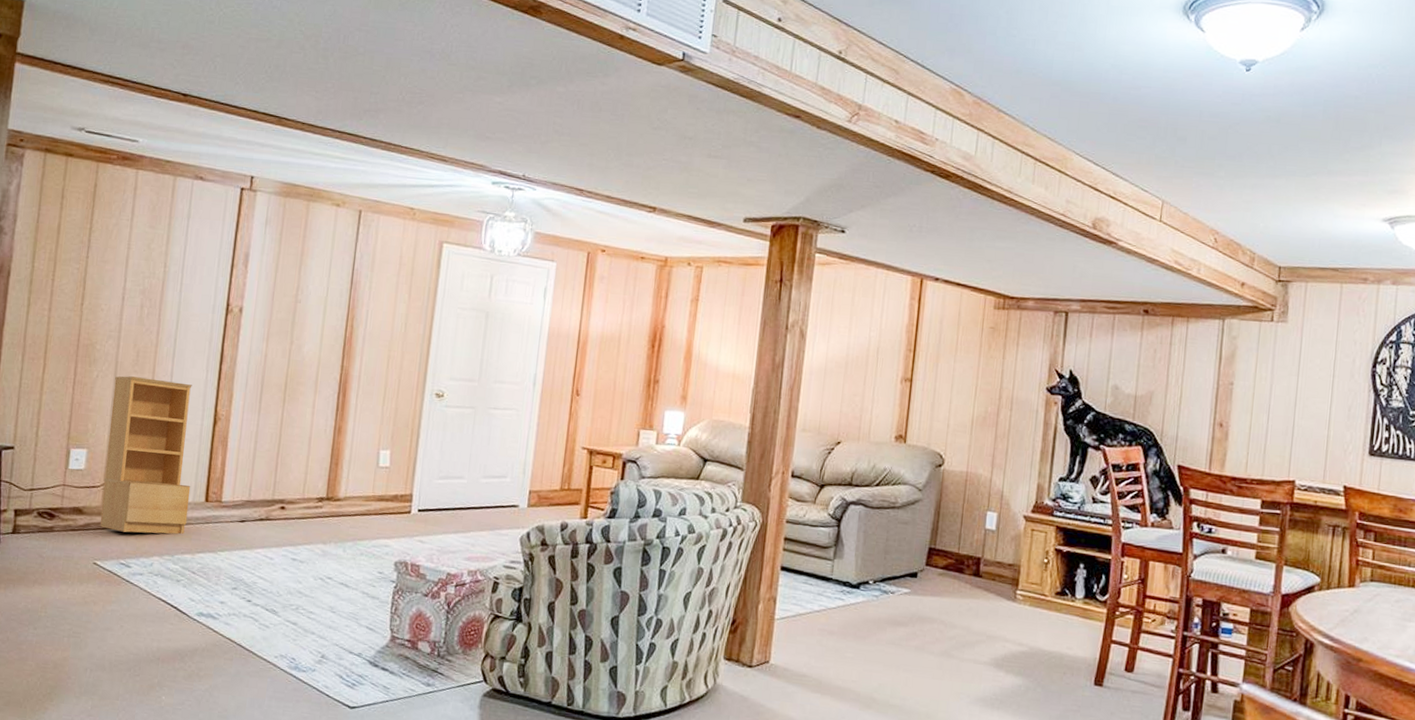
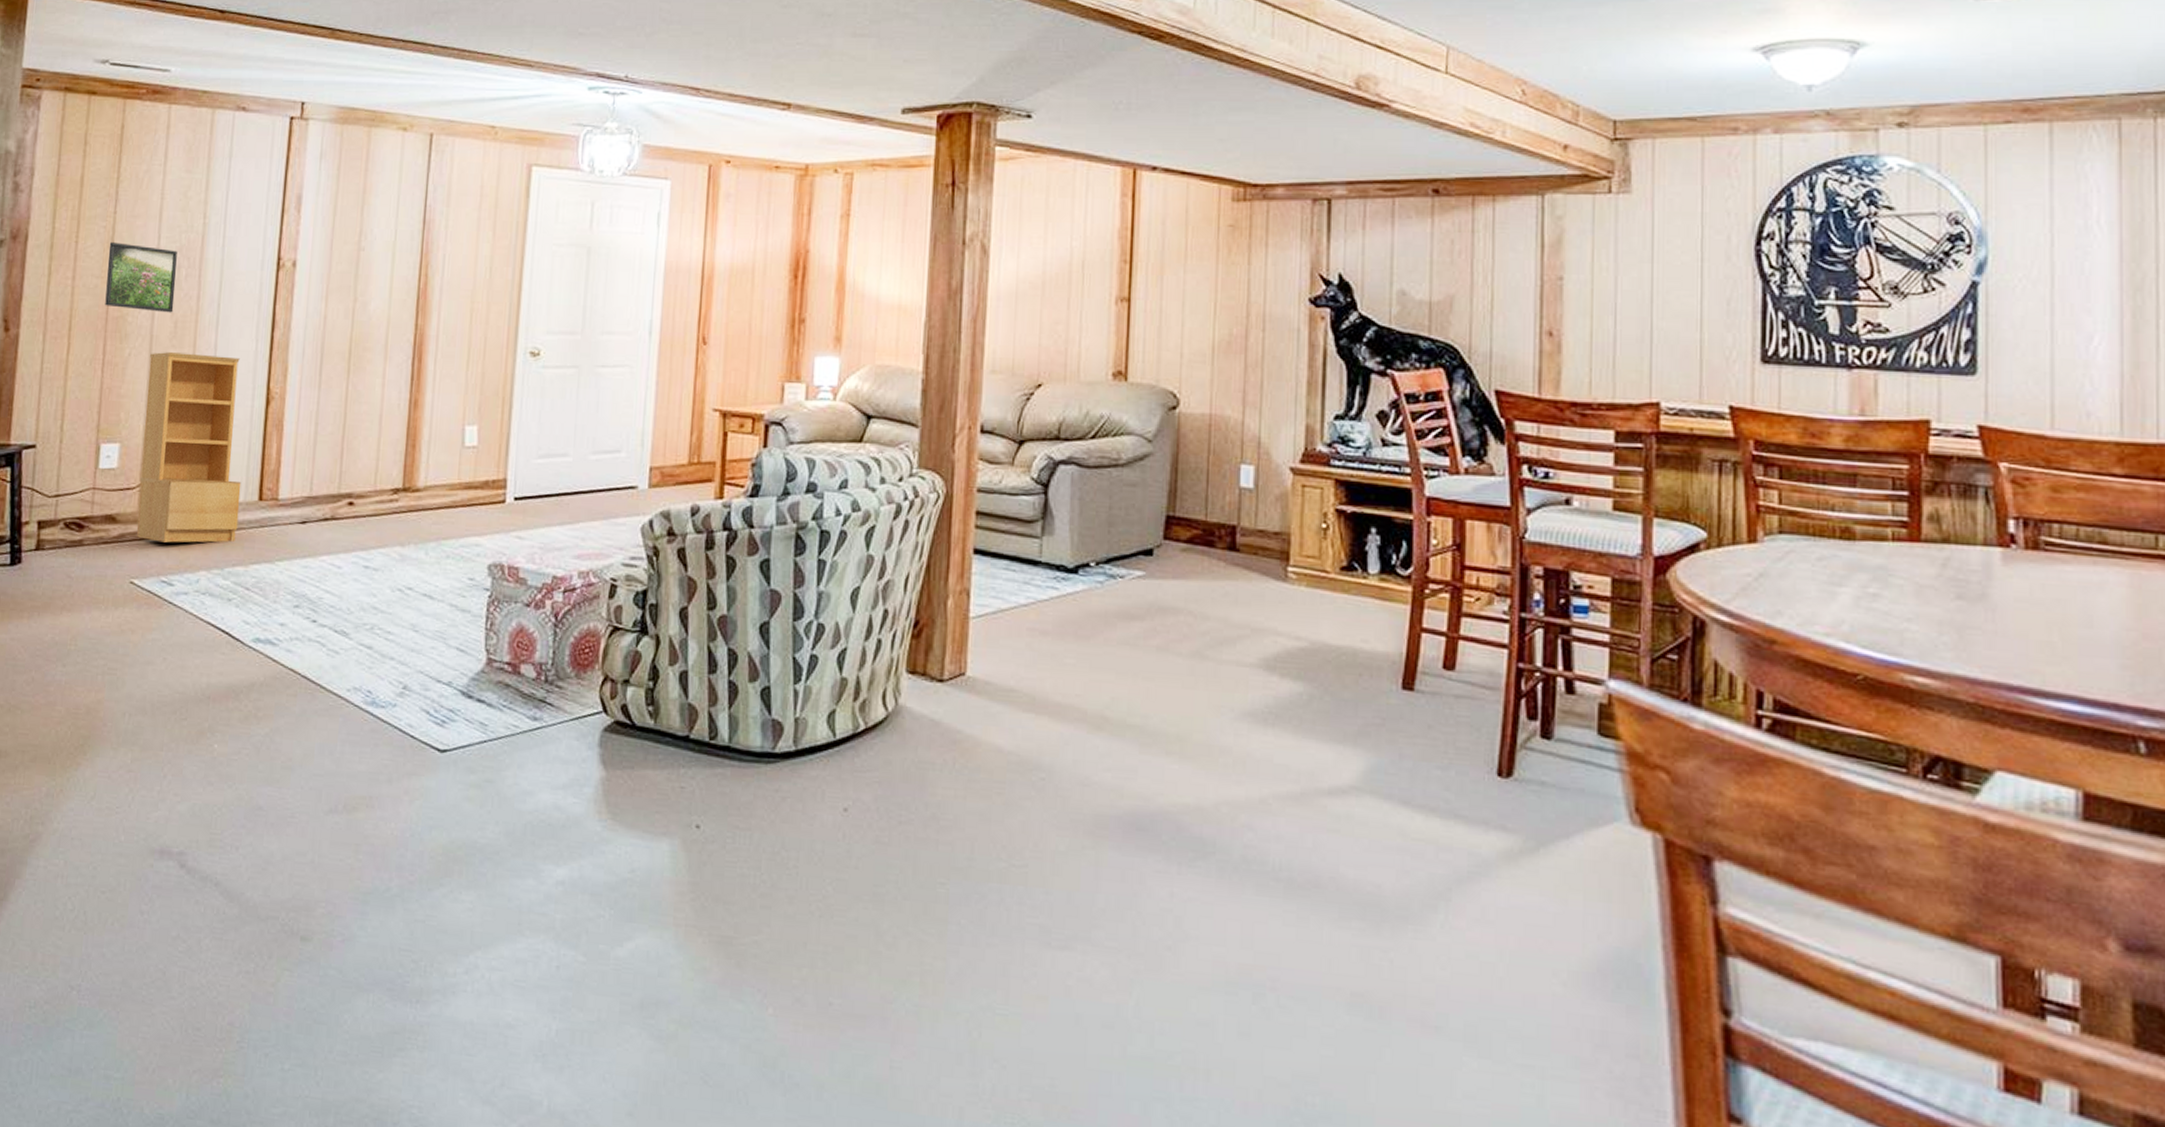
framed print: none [77,282,141,344] -> present [105,242,177,313]

